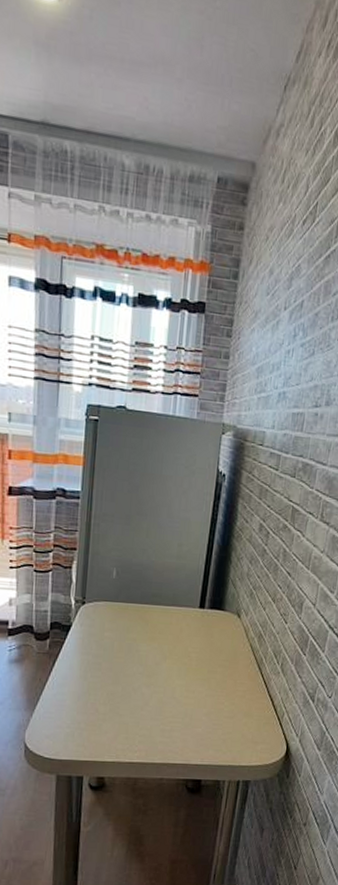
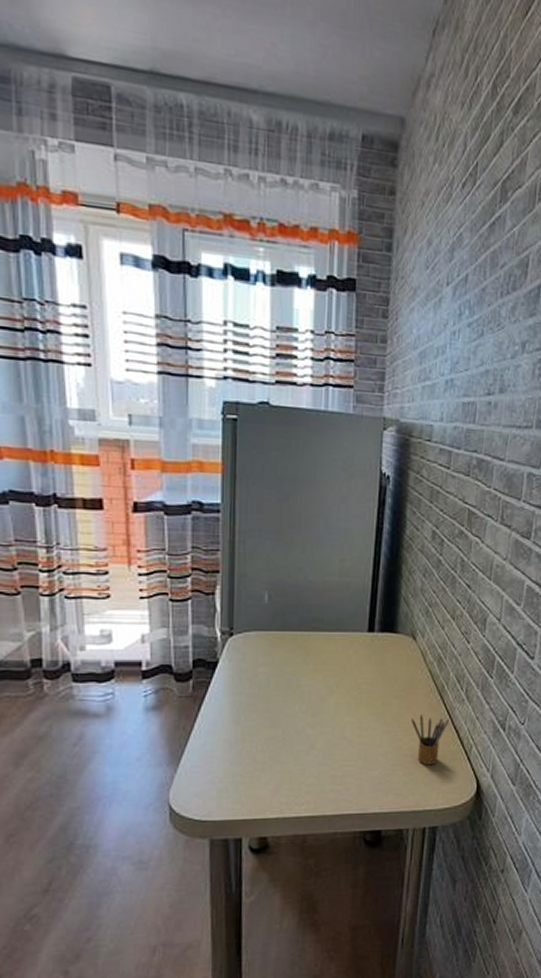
pencil box: none [232,682,266,728] -> present [411,714,449,766]

